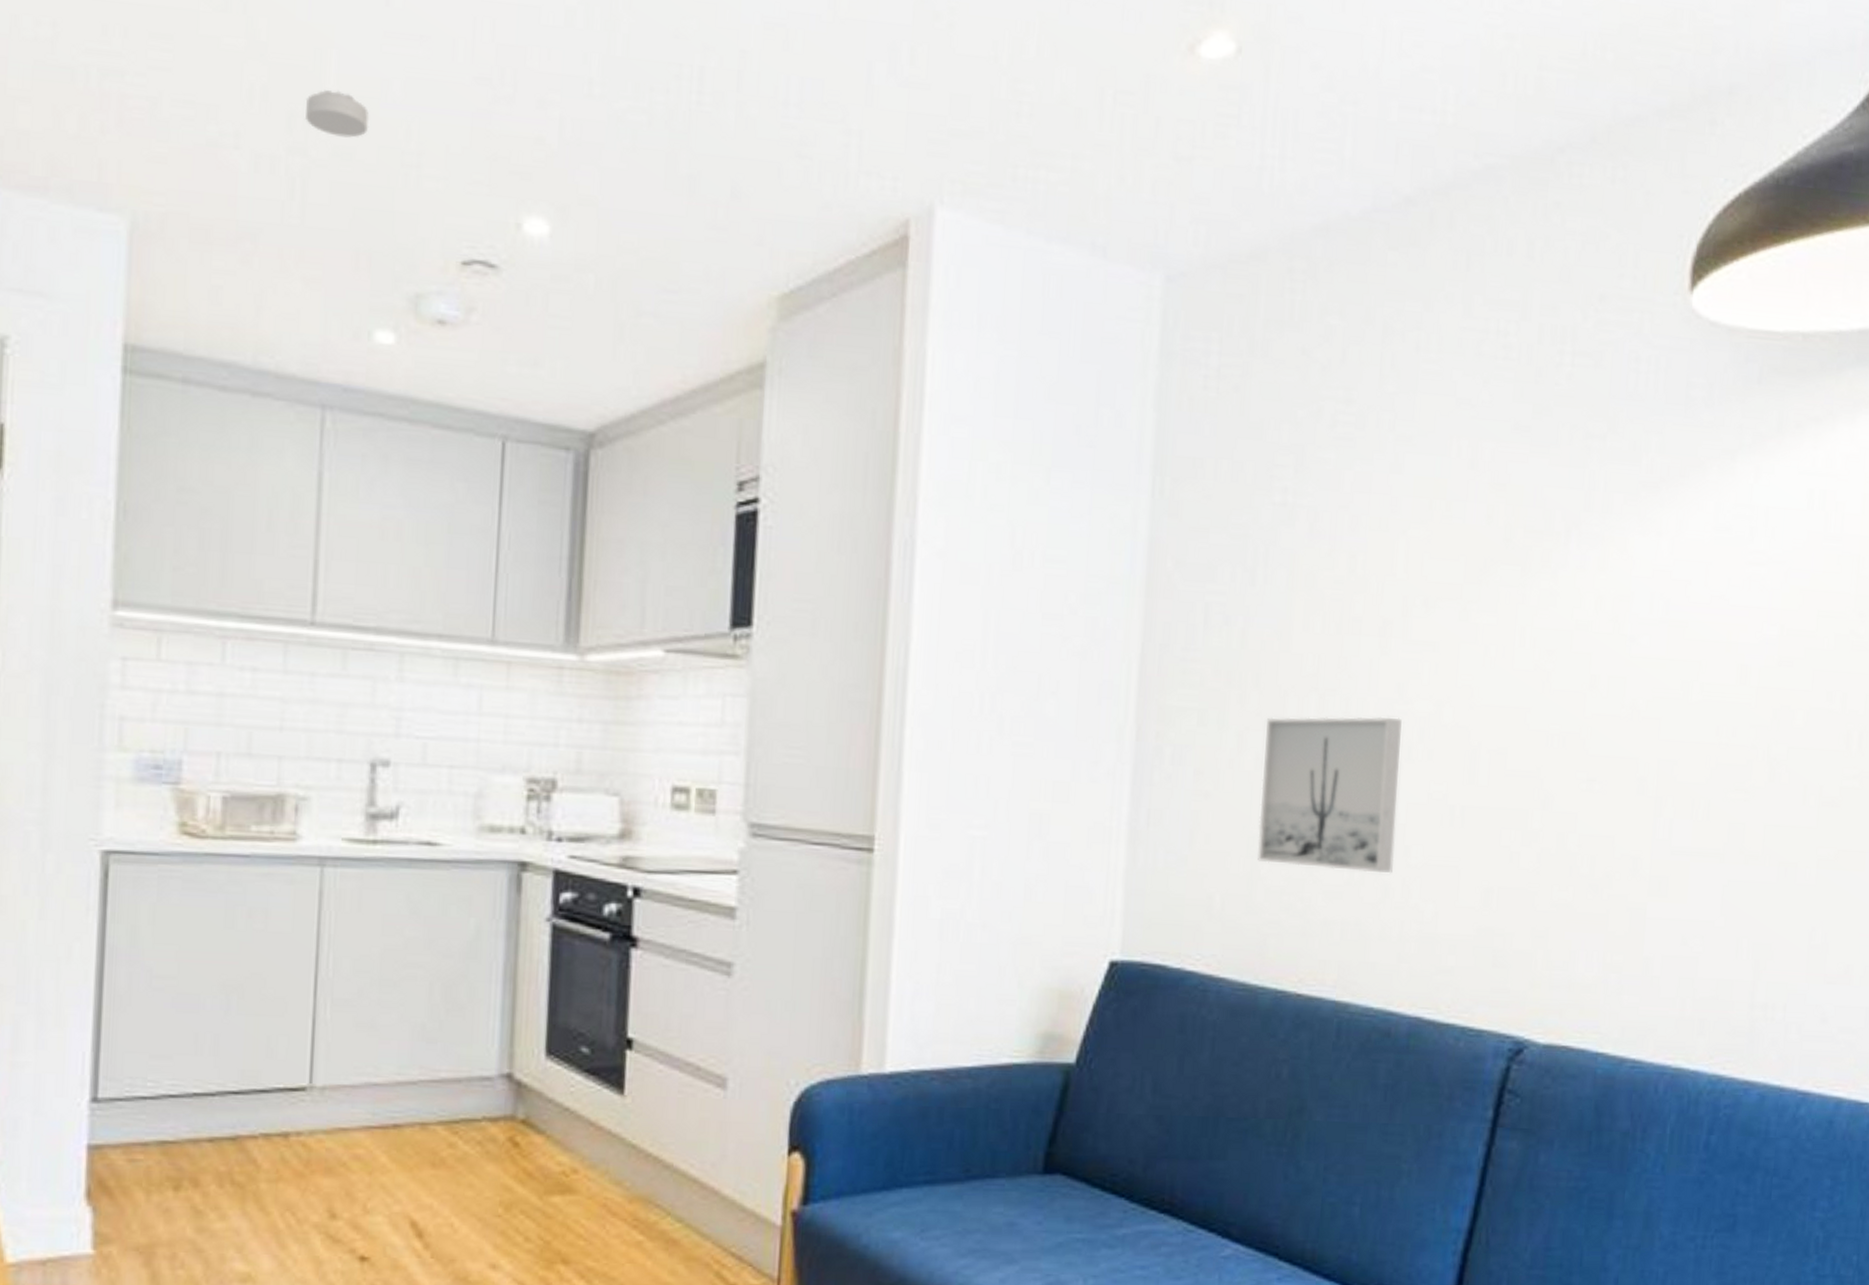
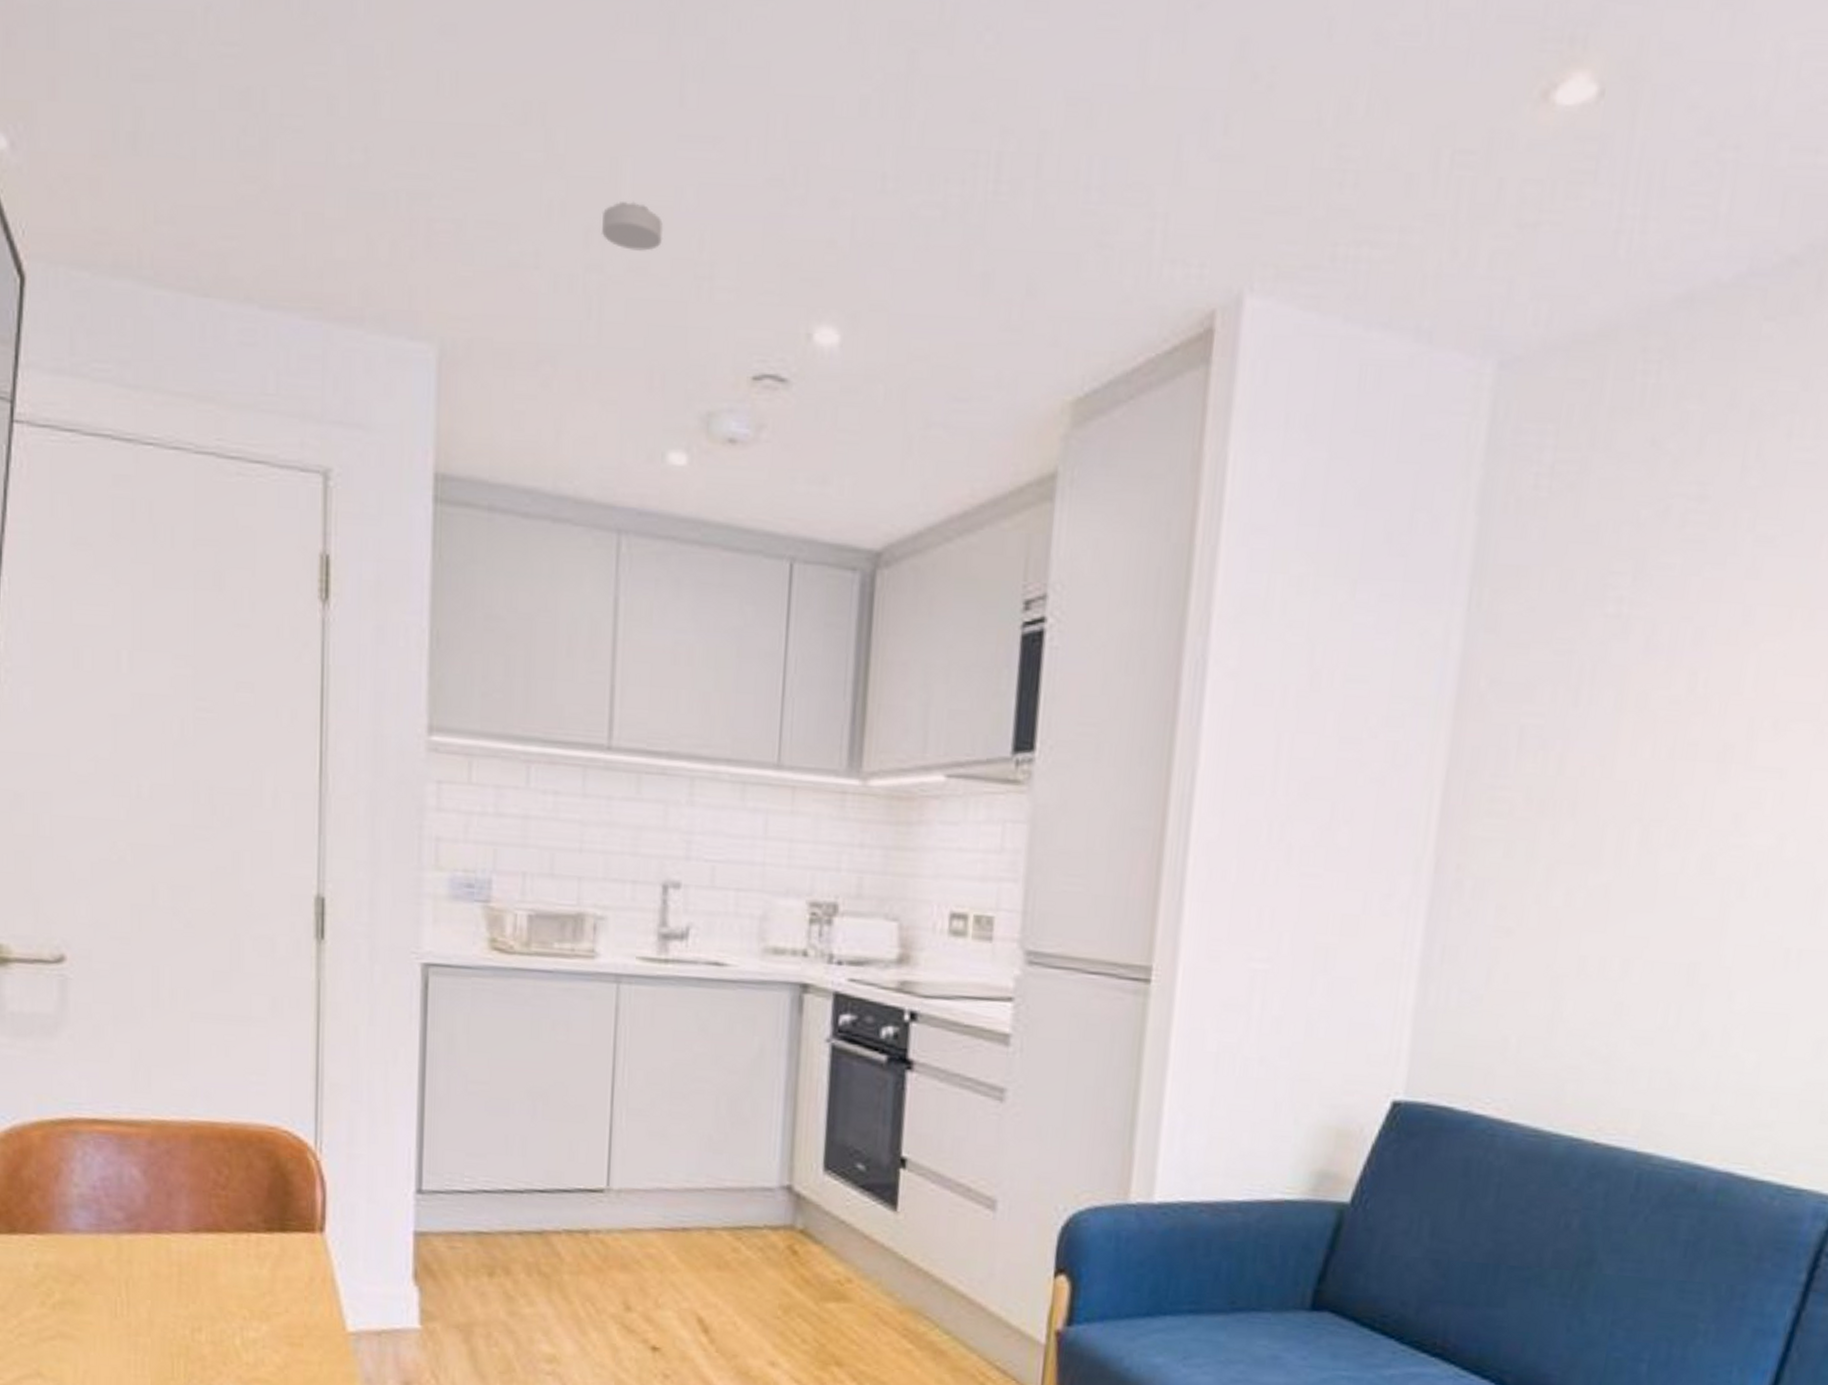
wall art: present [1258,716,1402,874] -> none [1561,849,1737,1020]

